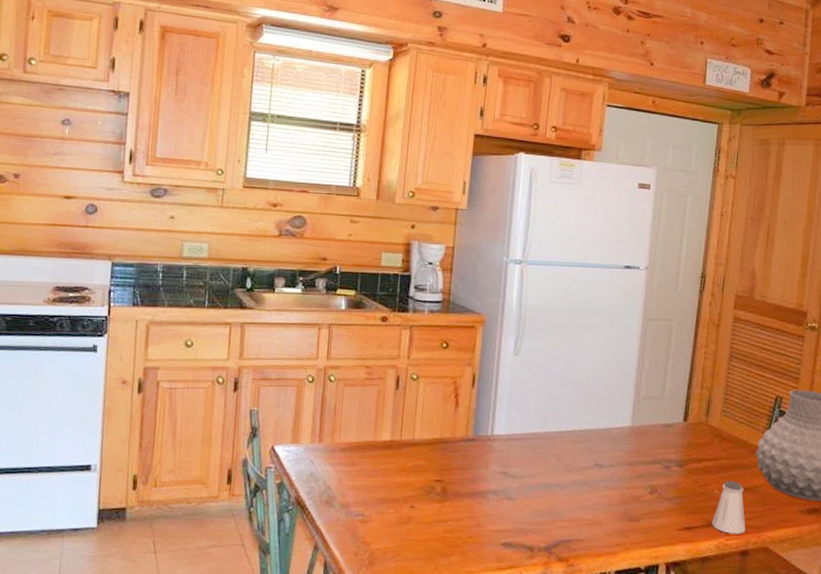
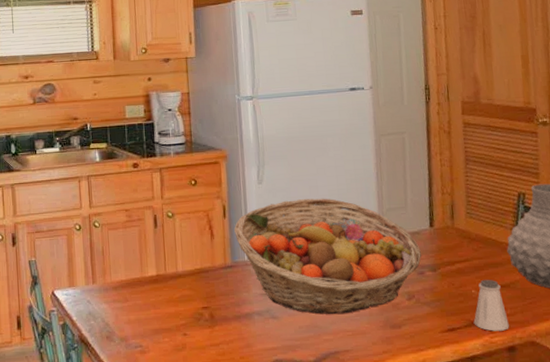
fruit basket: none [481,376,672,502] -> present [234,198,422,315]

